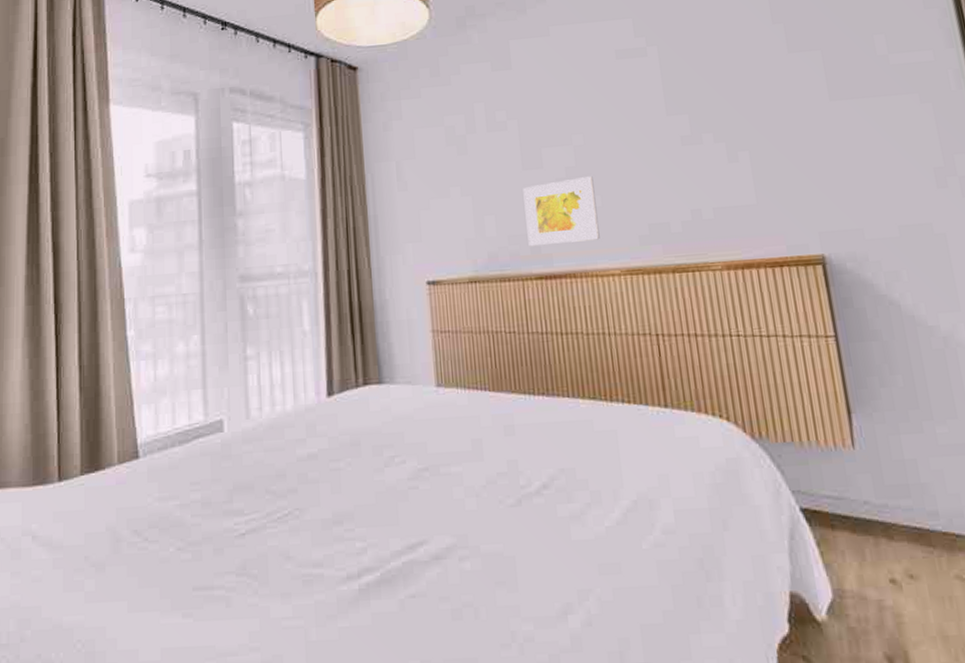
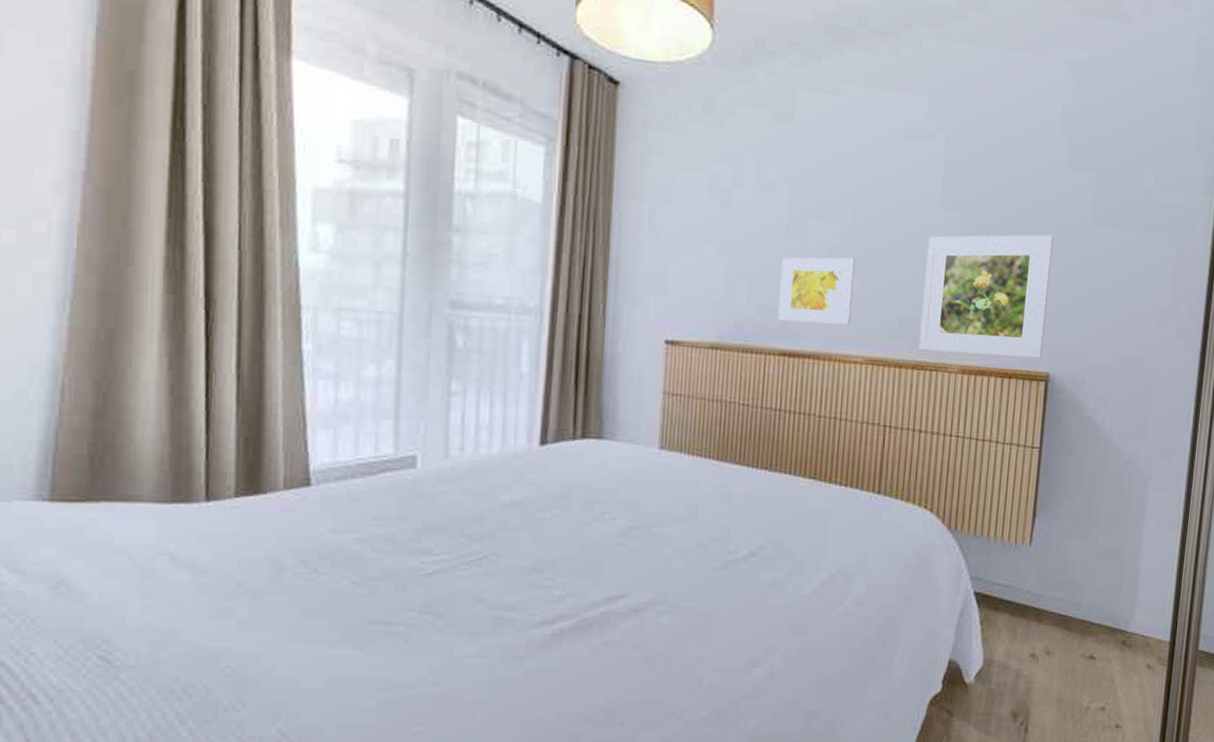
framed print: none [661,117,811,253] -> present [919,234,1054,359]

